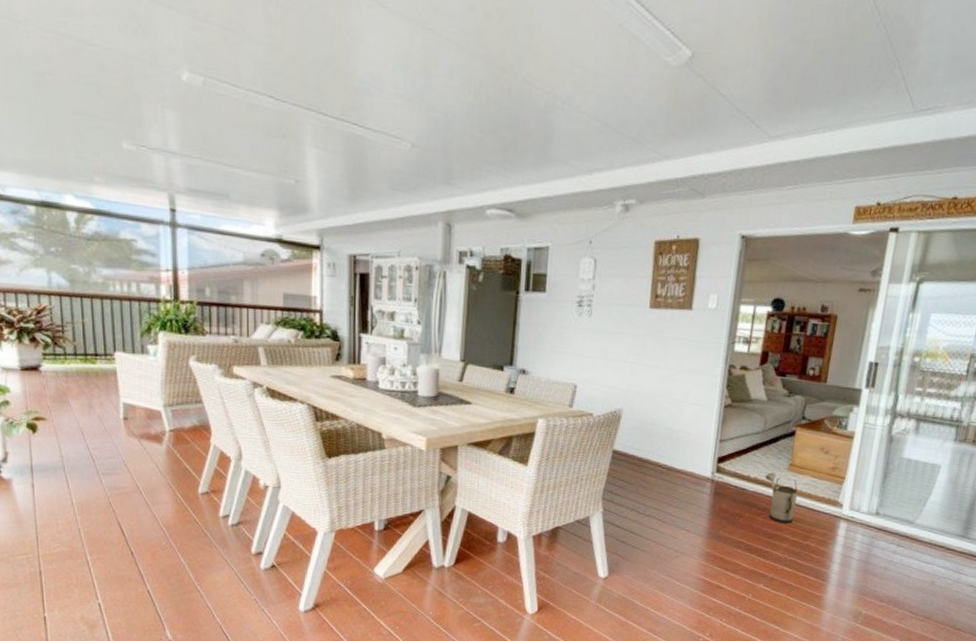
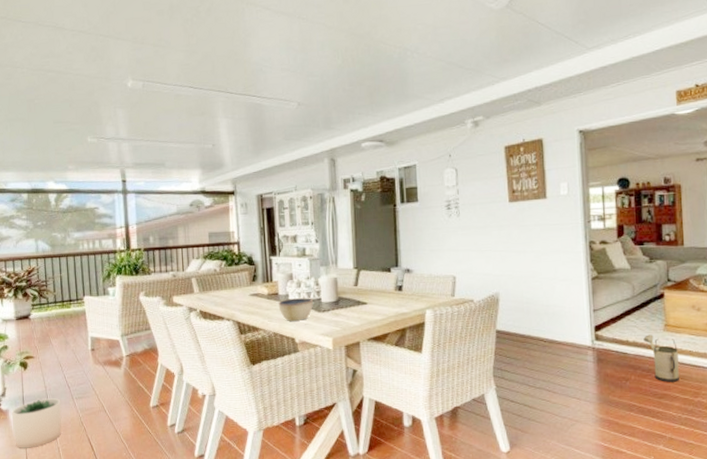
planter: none [17,470,84,527] -> present [12,398,62,448]
bowl: none [365,386,409,414] -> present [278,298,314,321]

